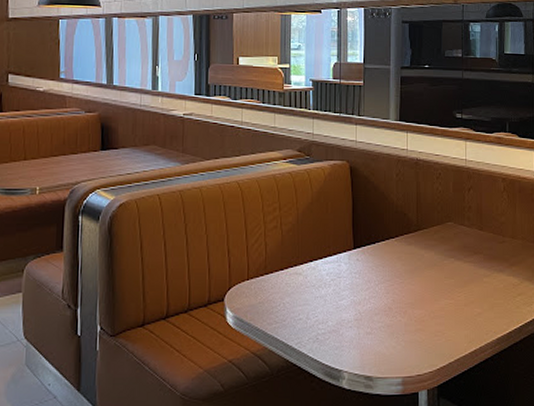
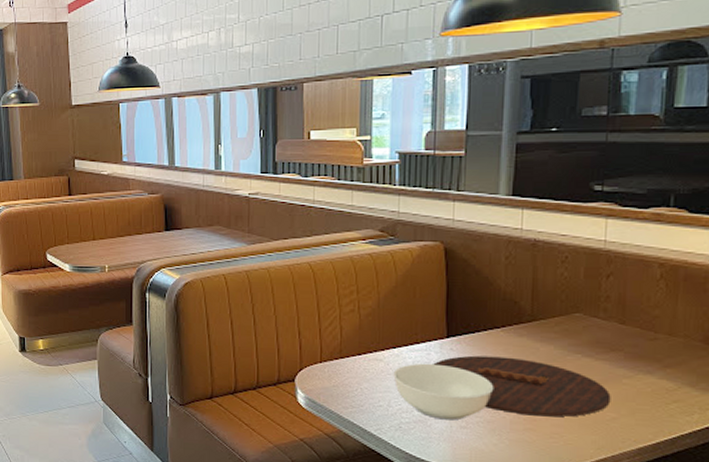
bowl: none [311,274,392,328] -> present [393,363,494,421]
tray: none [343,264,476,317] -> present [433,355,611,417]

